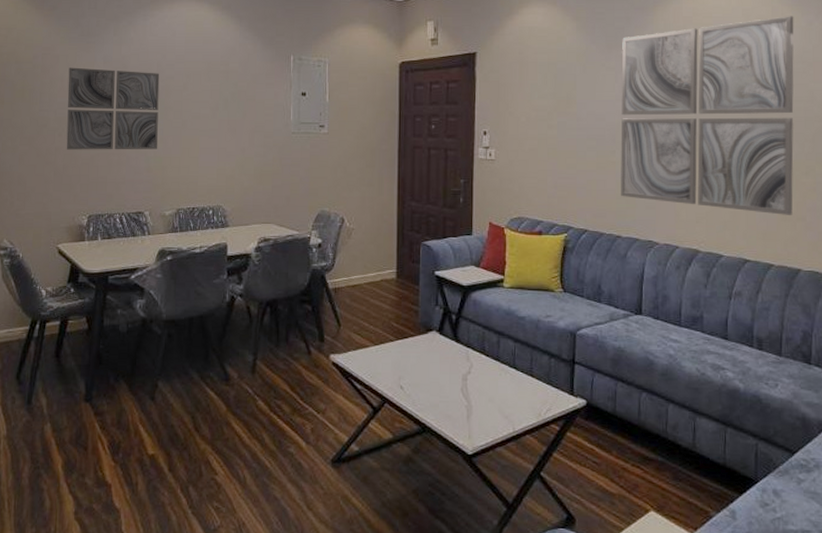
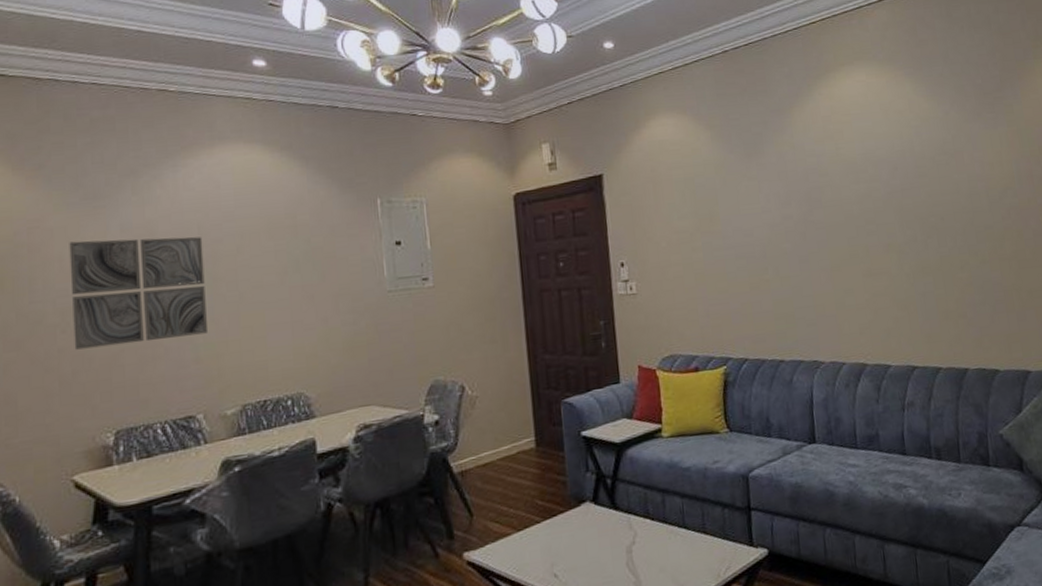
wall art: present [620,16,794,215] -> none [761,107,954,317]

